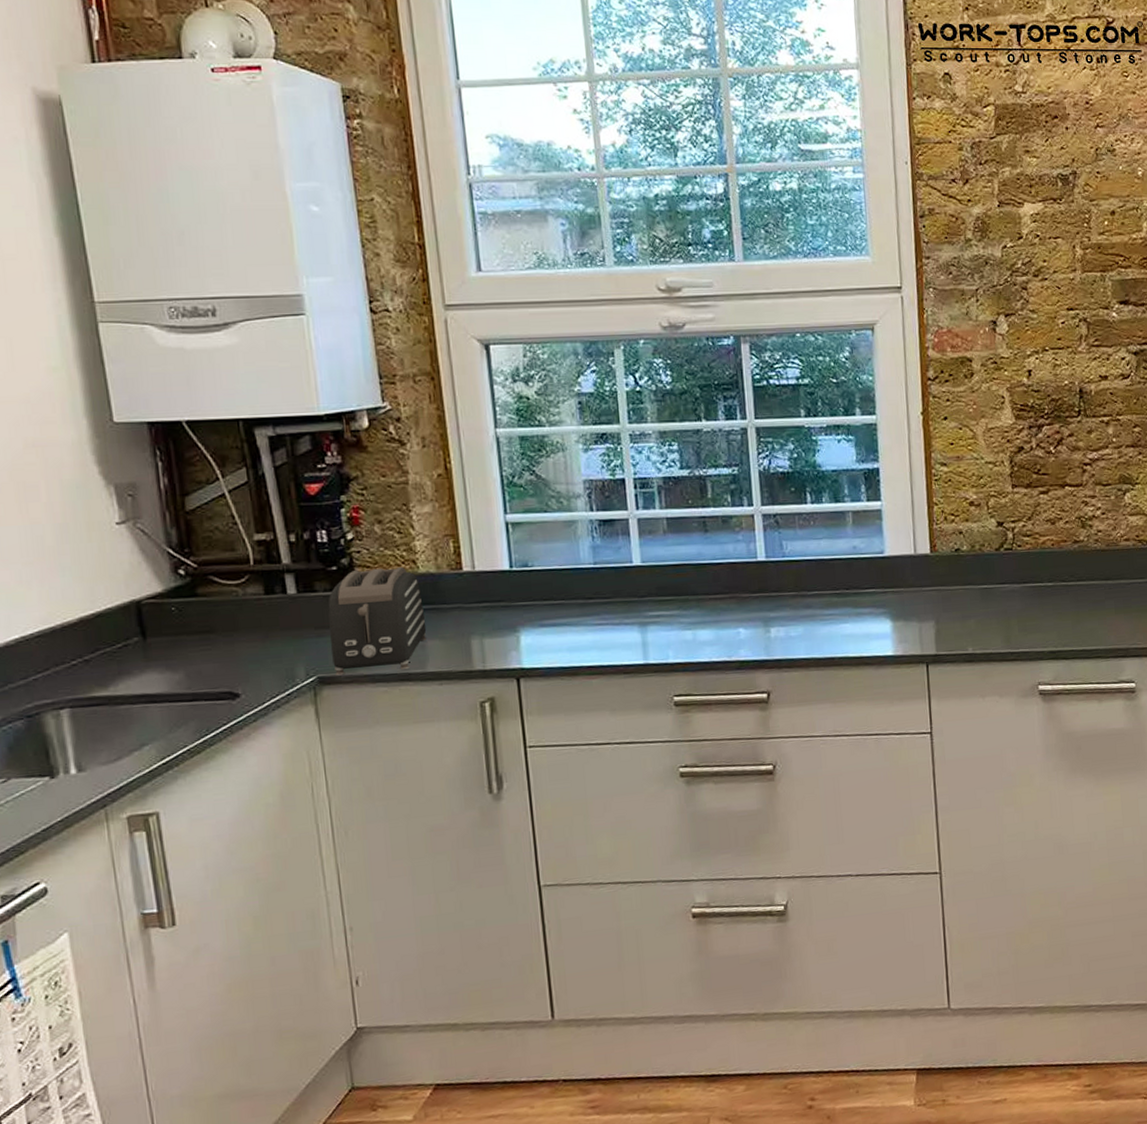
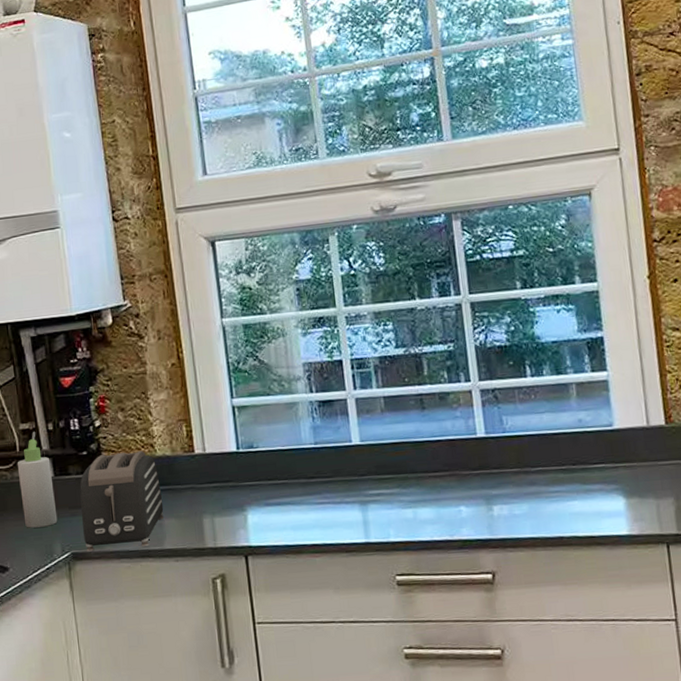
bottle: none [250,543,301,650] -> present [17,432,58,528]

